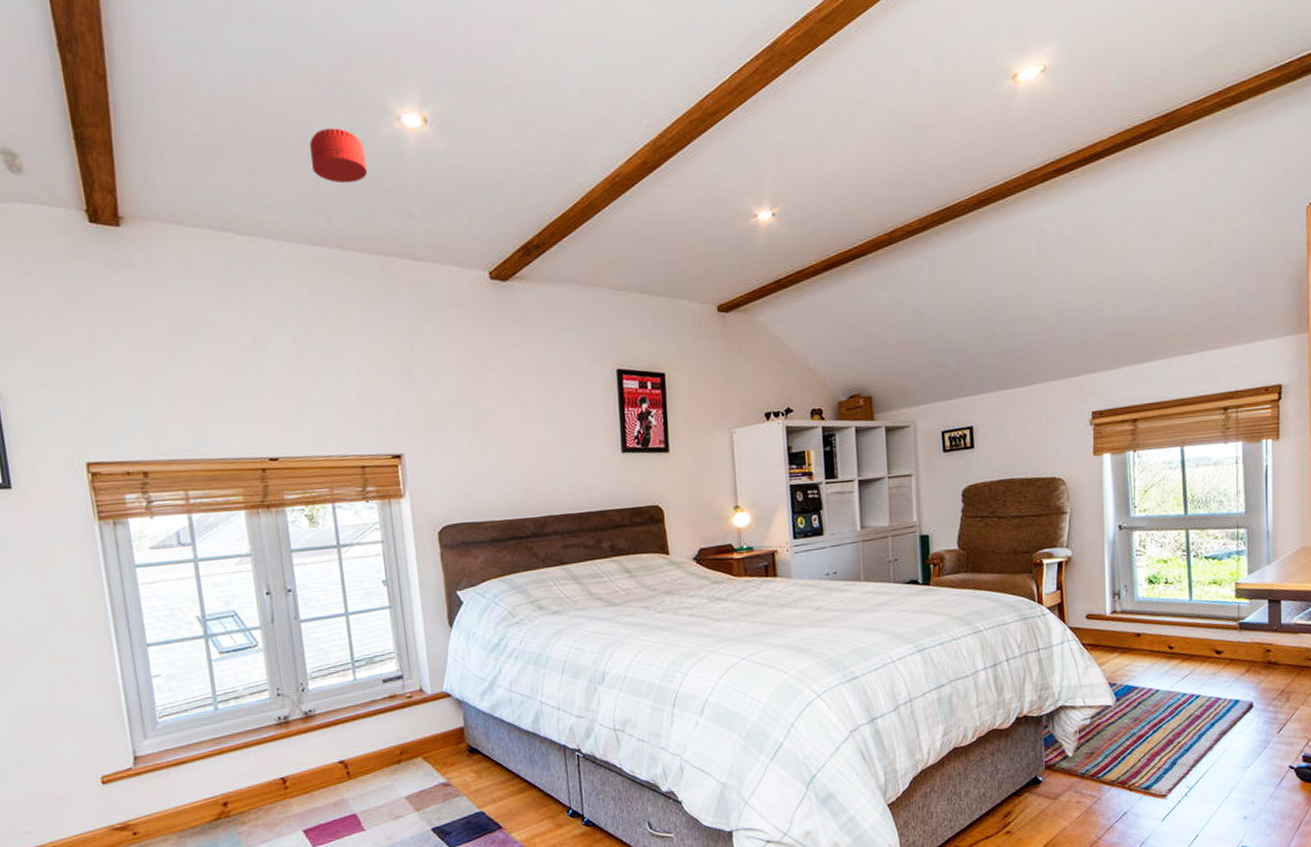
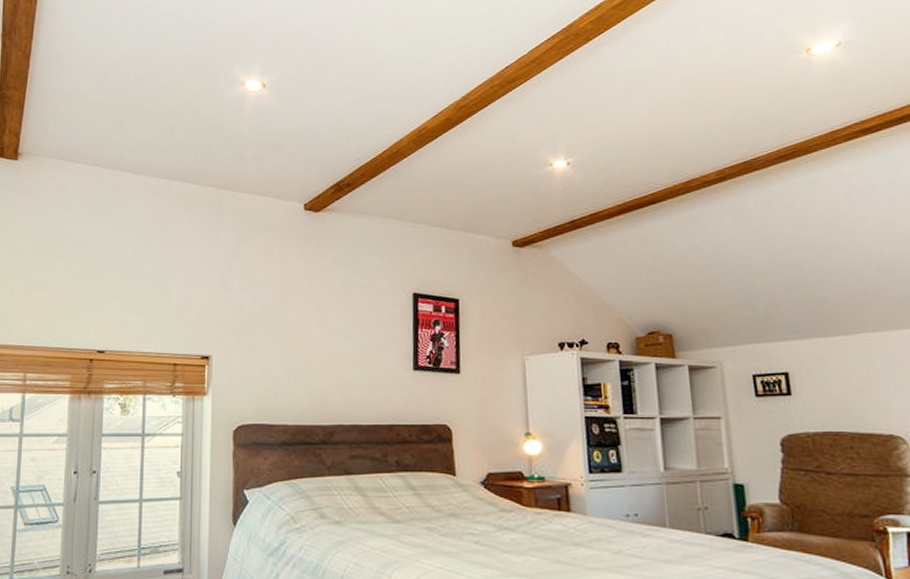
smoke detector: present [309,128,368,184] -> none [169,90,213,132]

